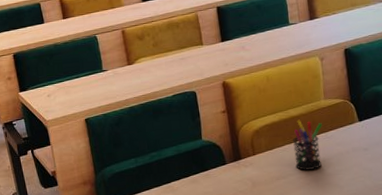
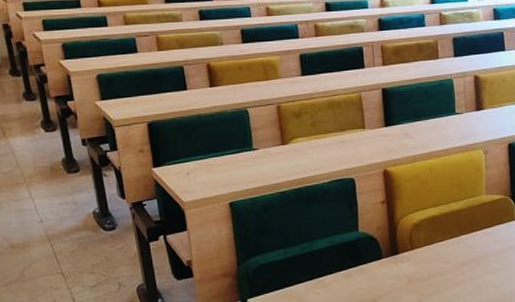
pen holder: present [293,119,323,170] -> none [452,214,483,268]

